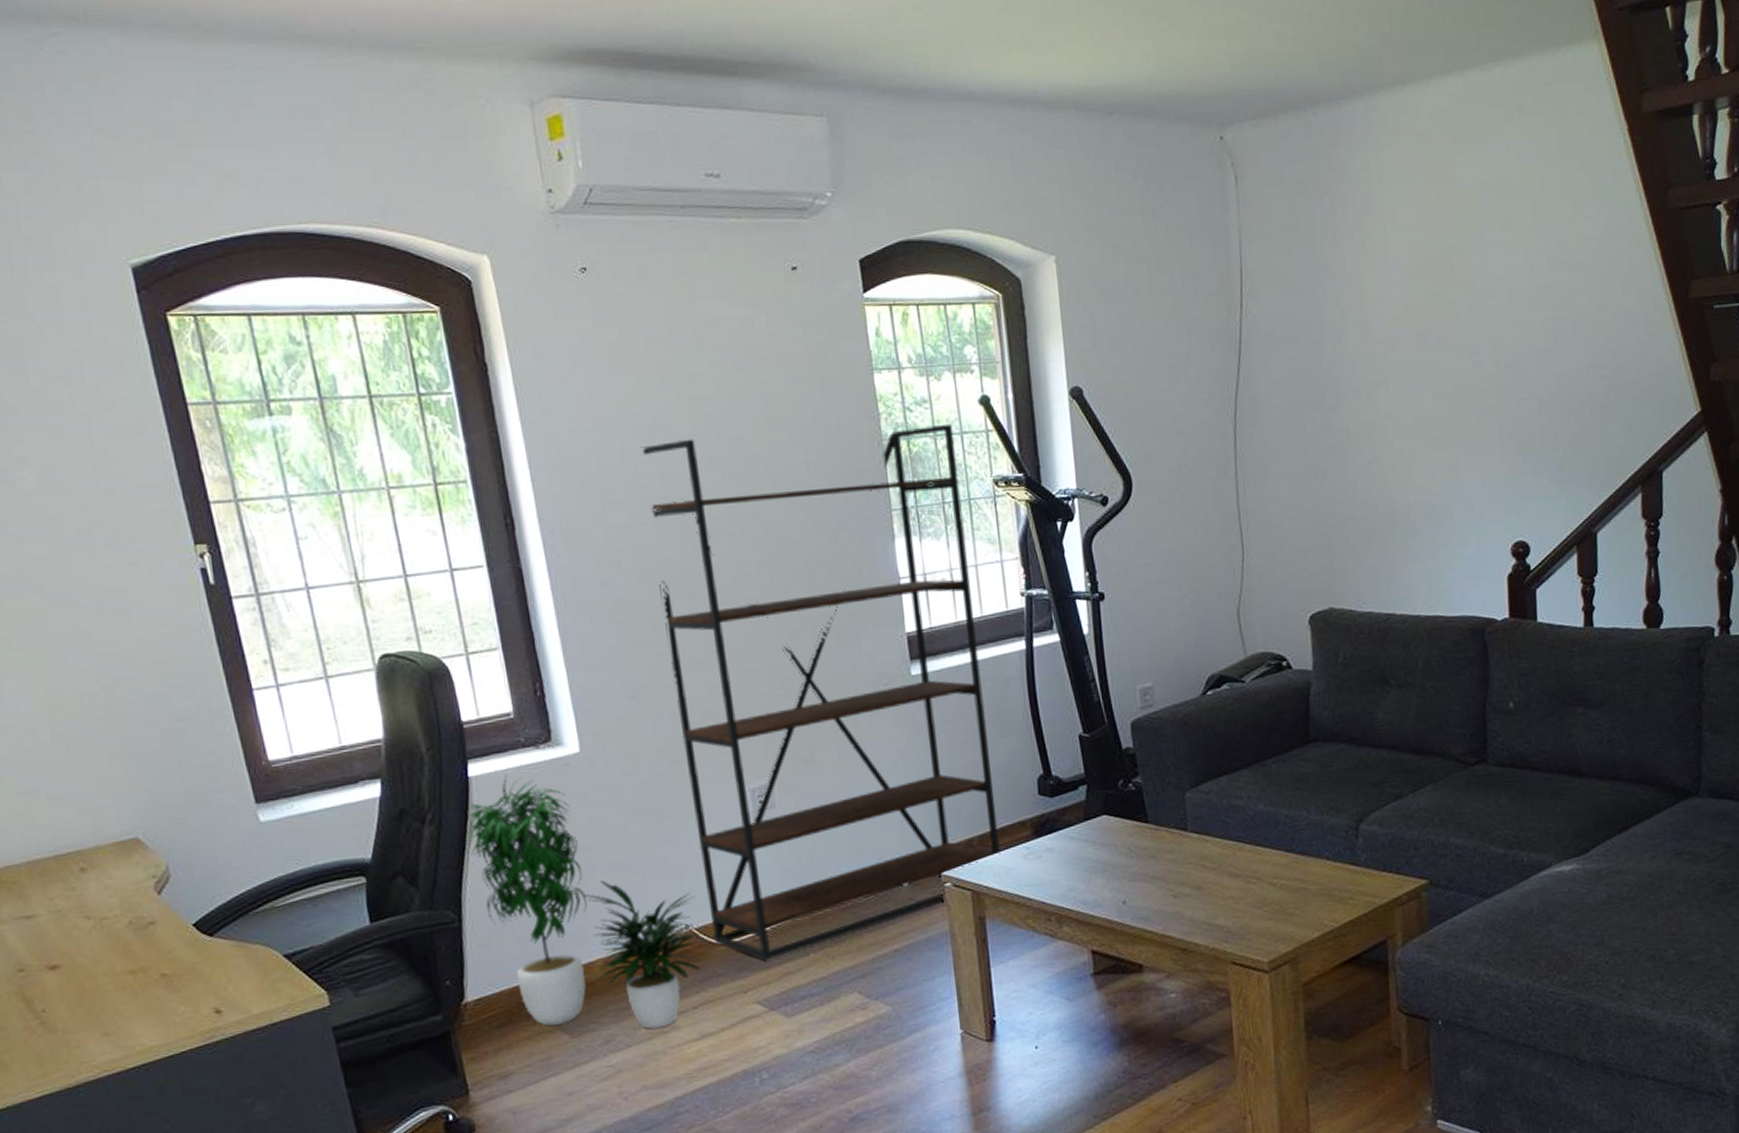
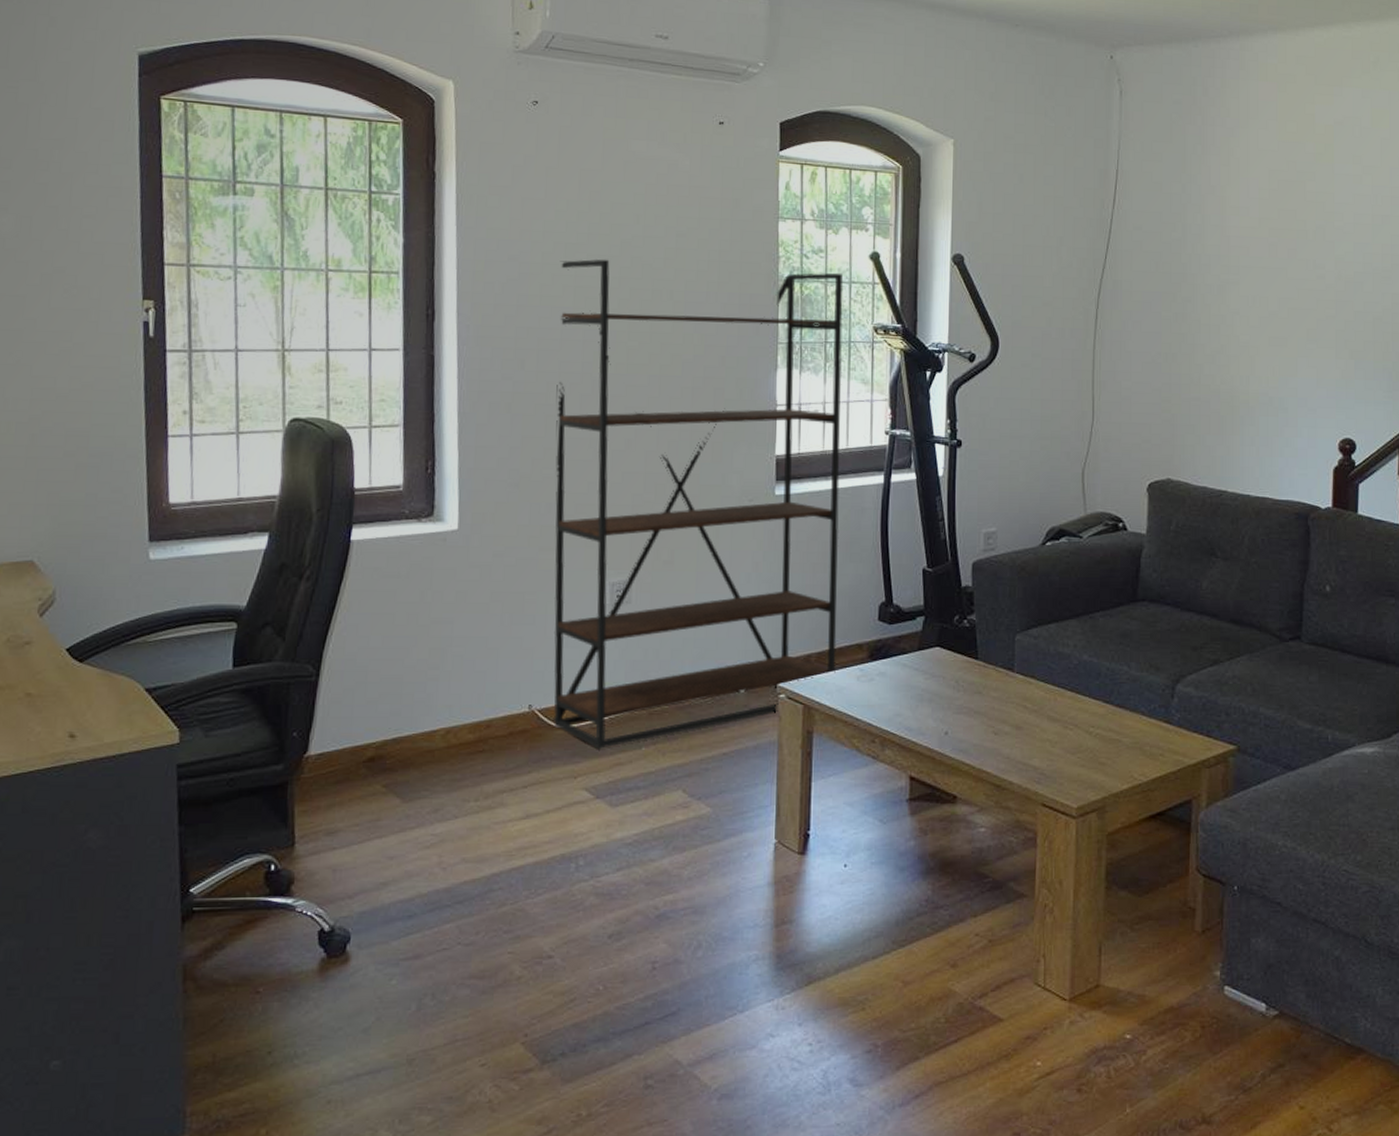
potted plant: present [465,774,705,1029] -> none [335,542,545,803]

